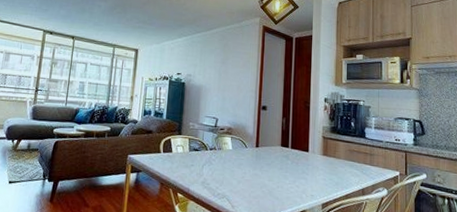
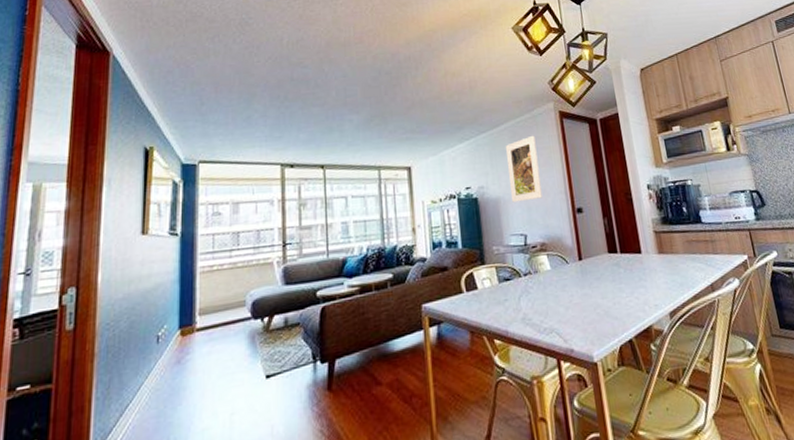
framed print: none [211,41,239,93] -> present [505,135,543,203]

